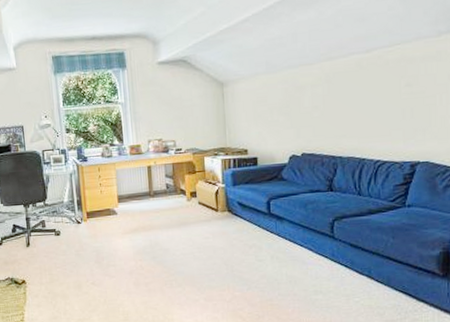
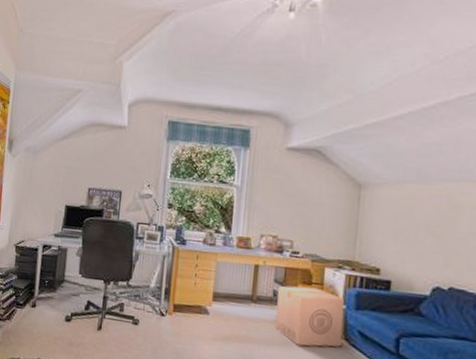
cardboard box: none [170,174,226,224] -> present [275,285,344,347]

